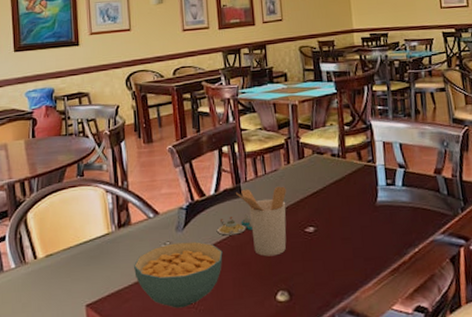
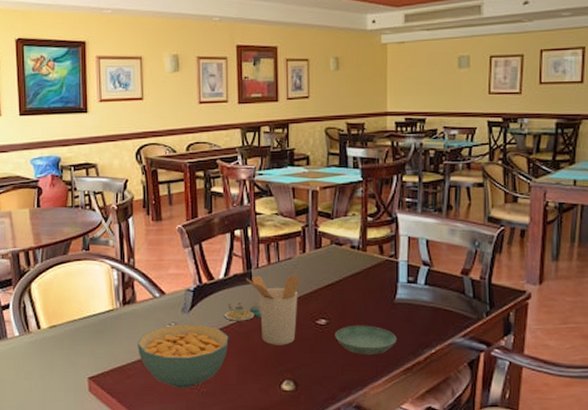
saucer: none [323,229,382,259] -> present [335,325,397,355]

